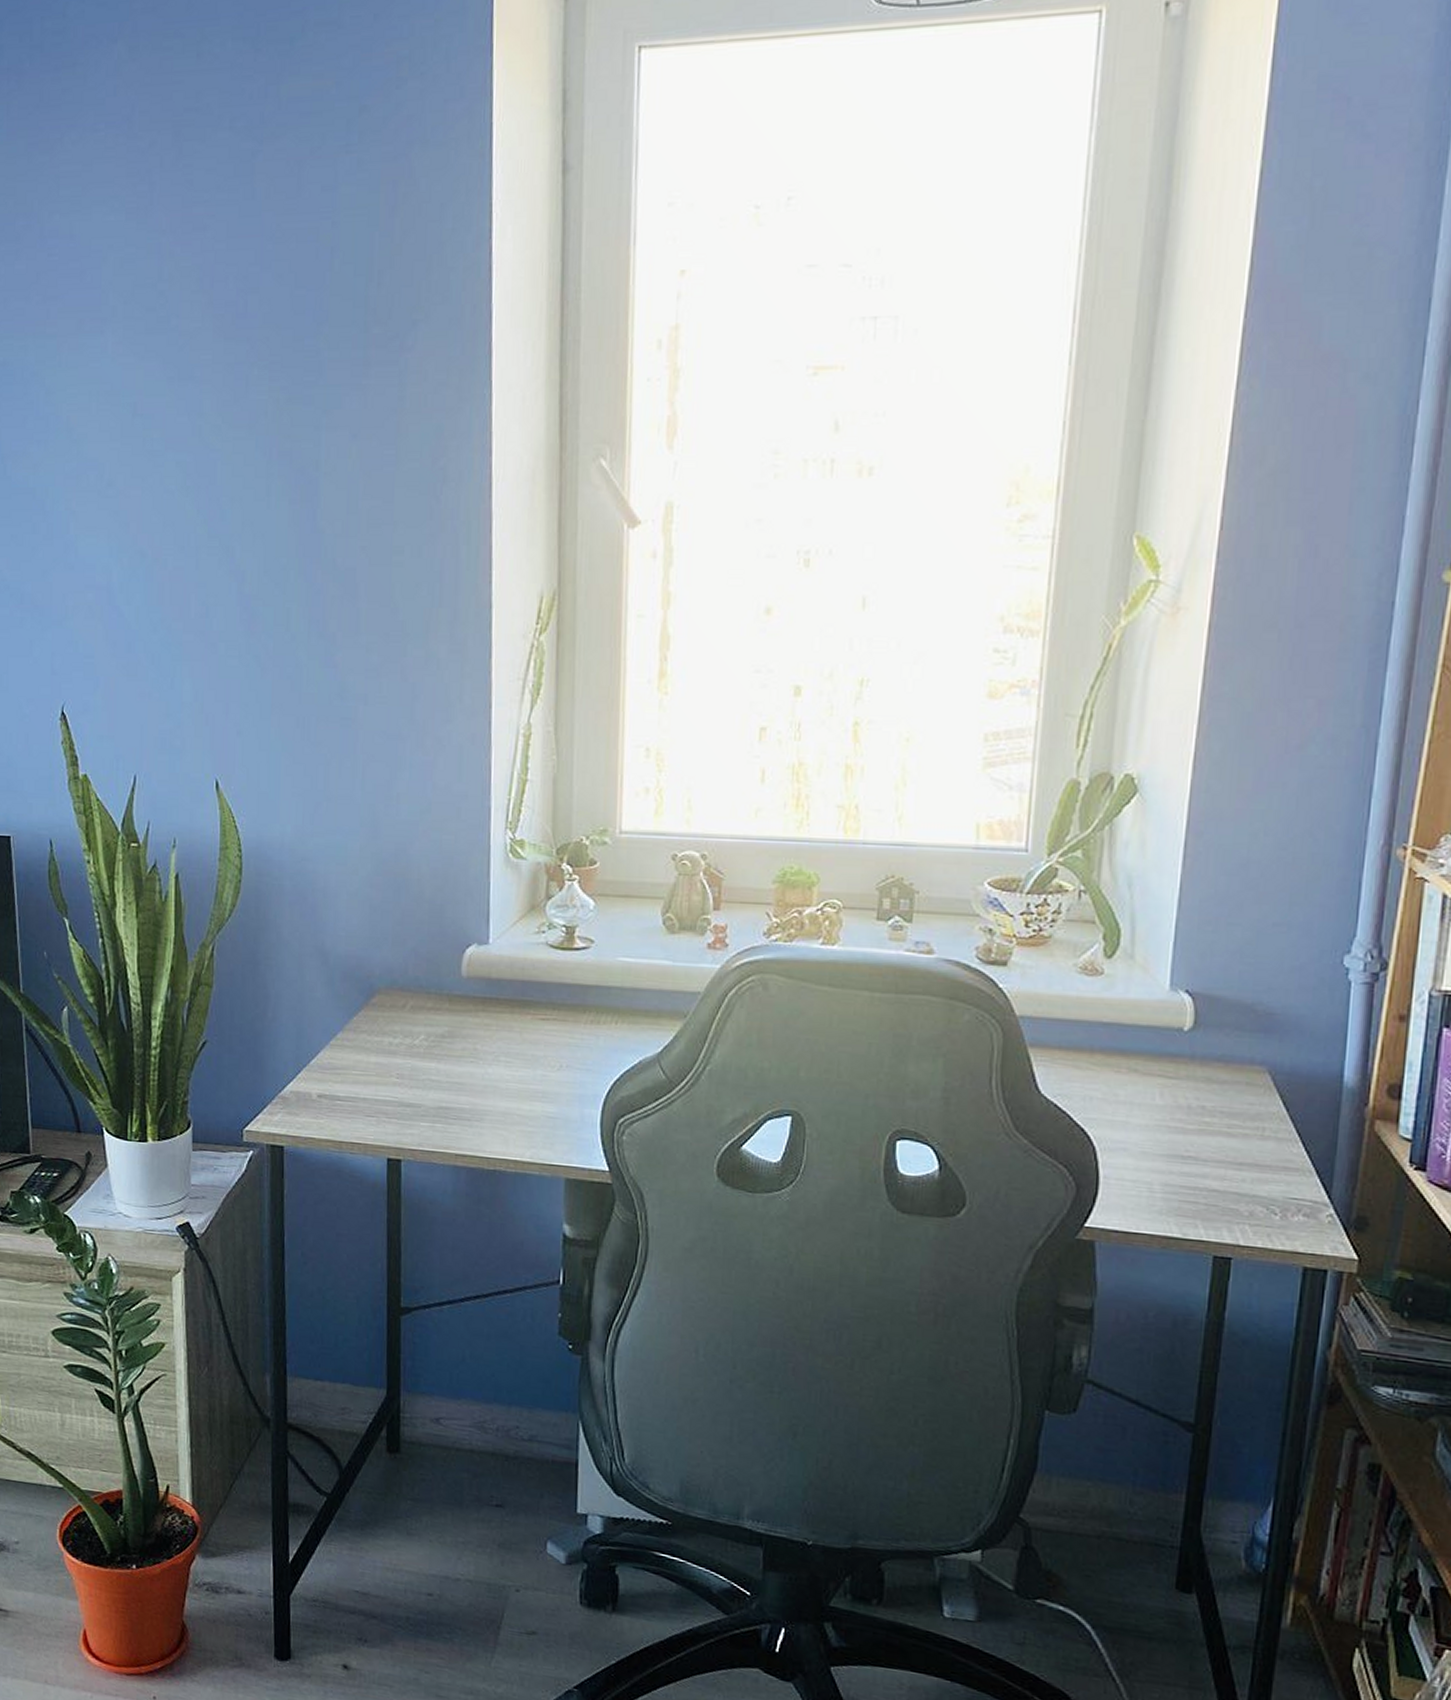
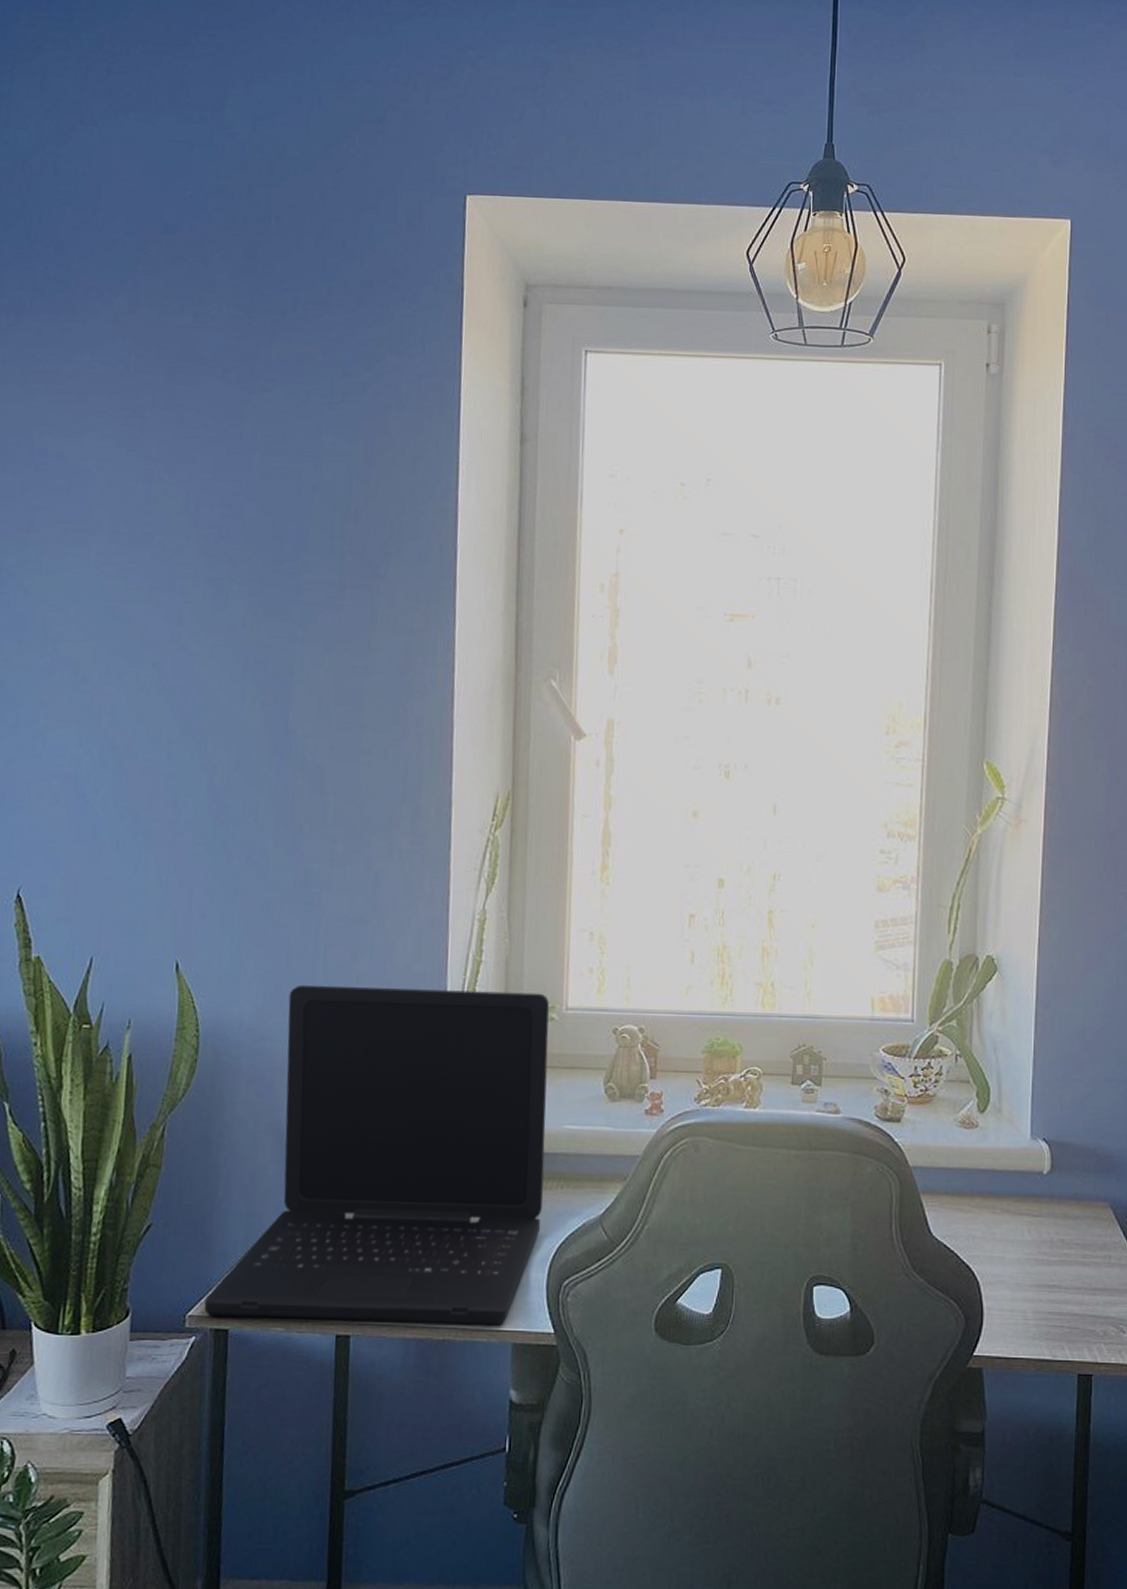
laptop: none [260,804,601,1160] -> present [204,984,549,1326]

